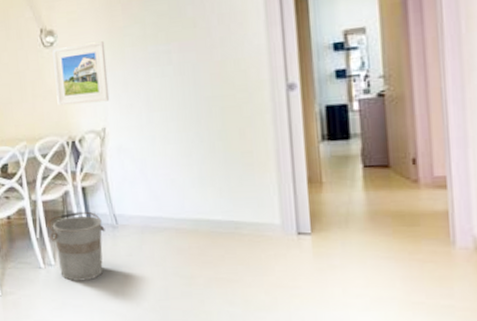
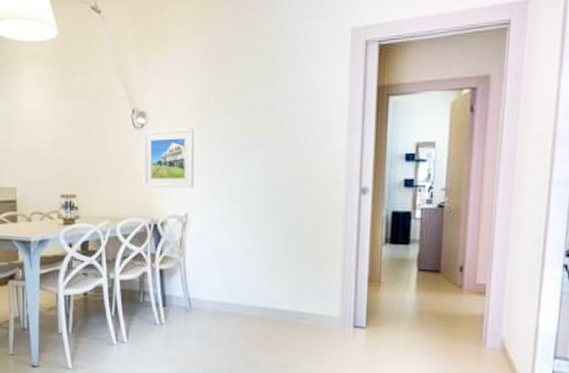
bucket: present [48,211,105,281] -> none [124,293,179,359]

